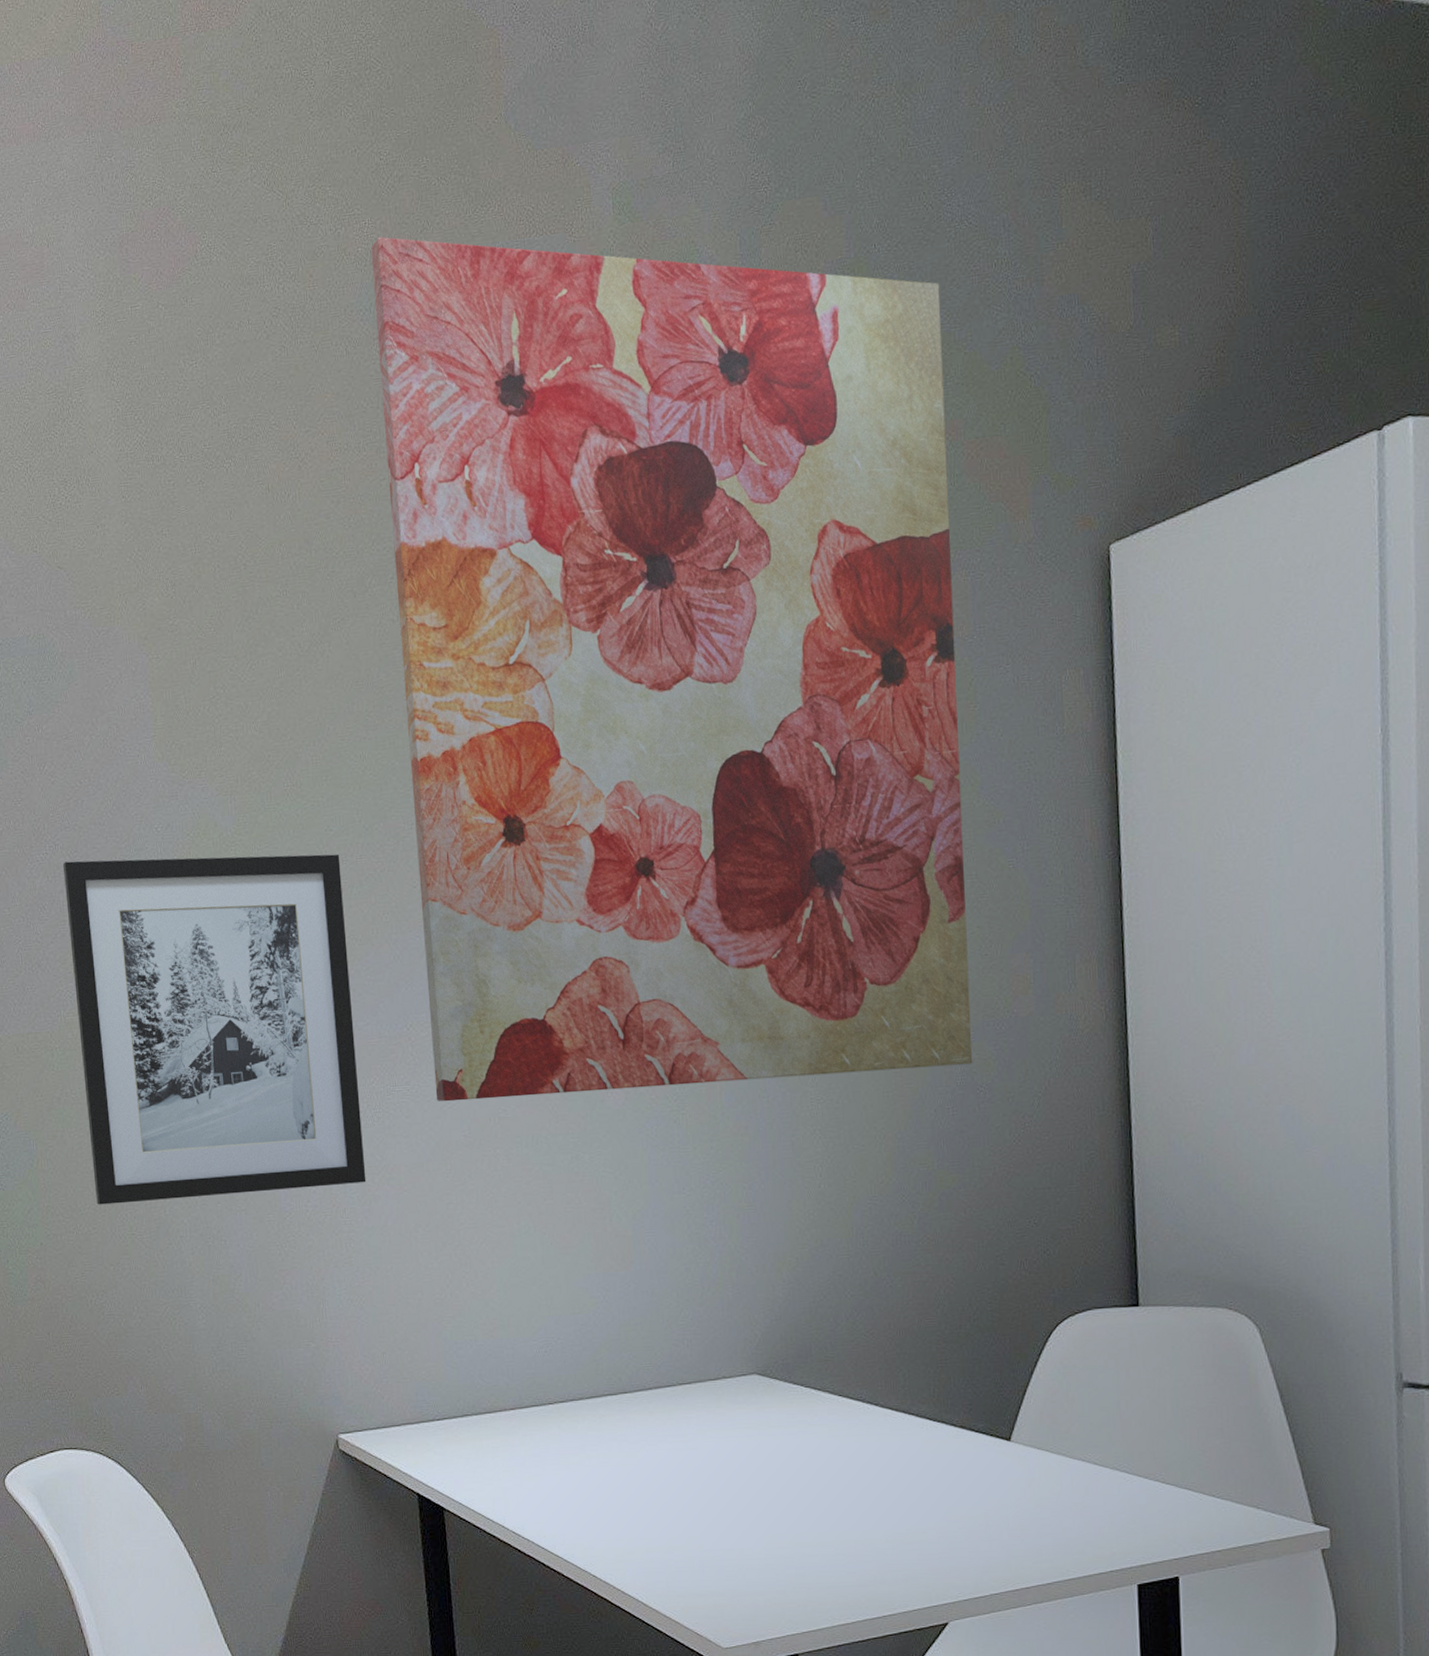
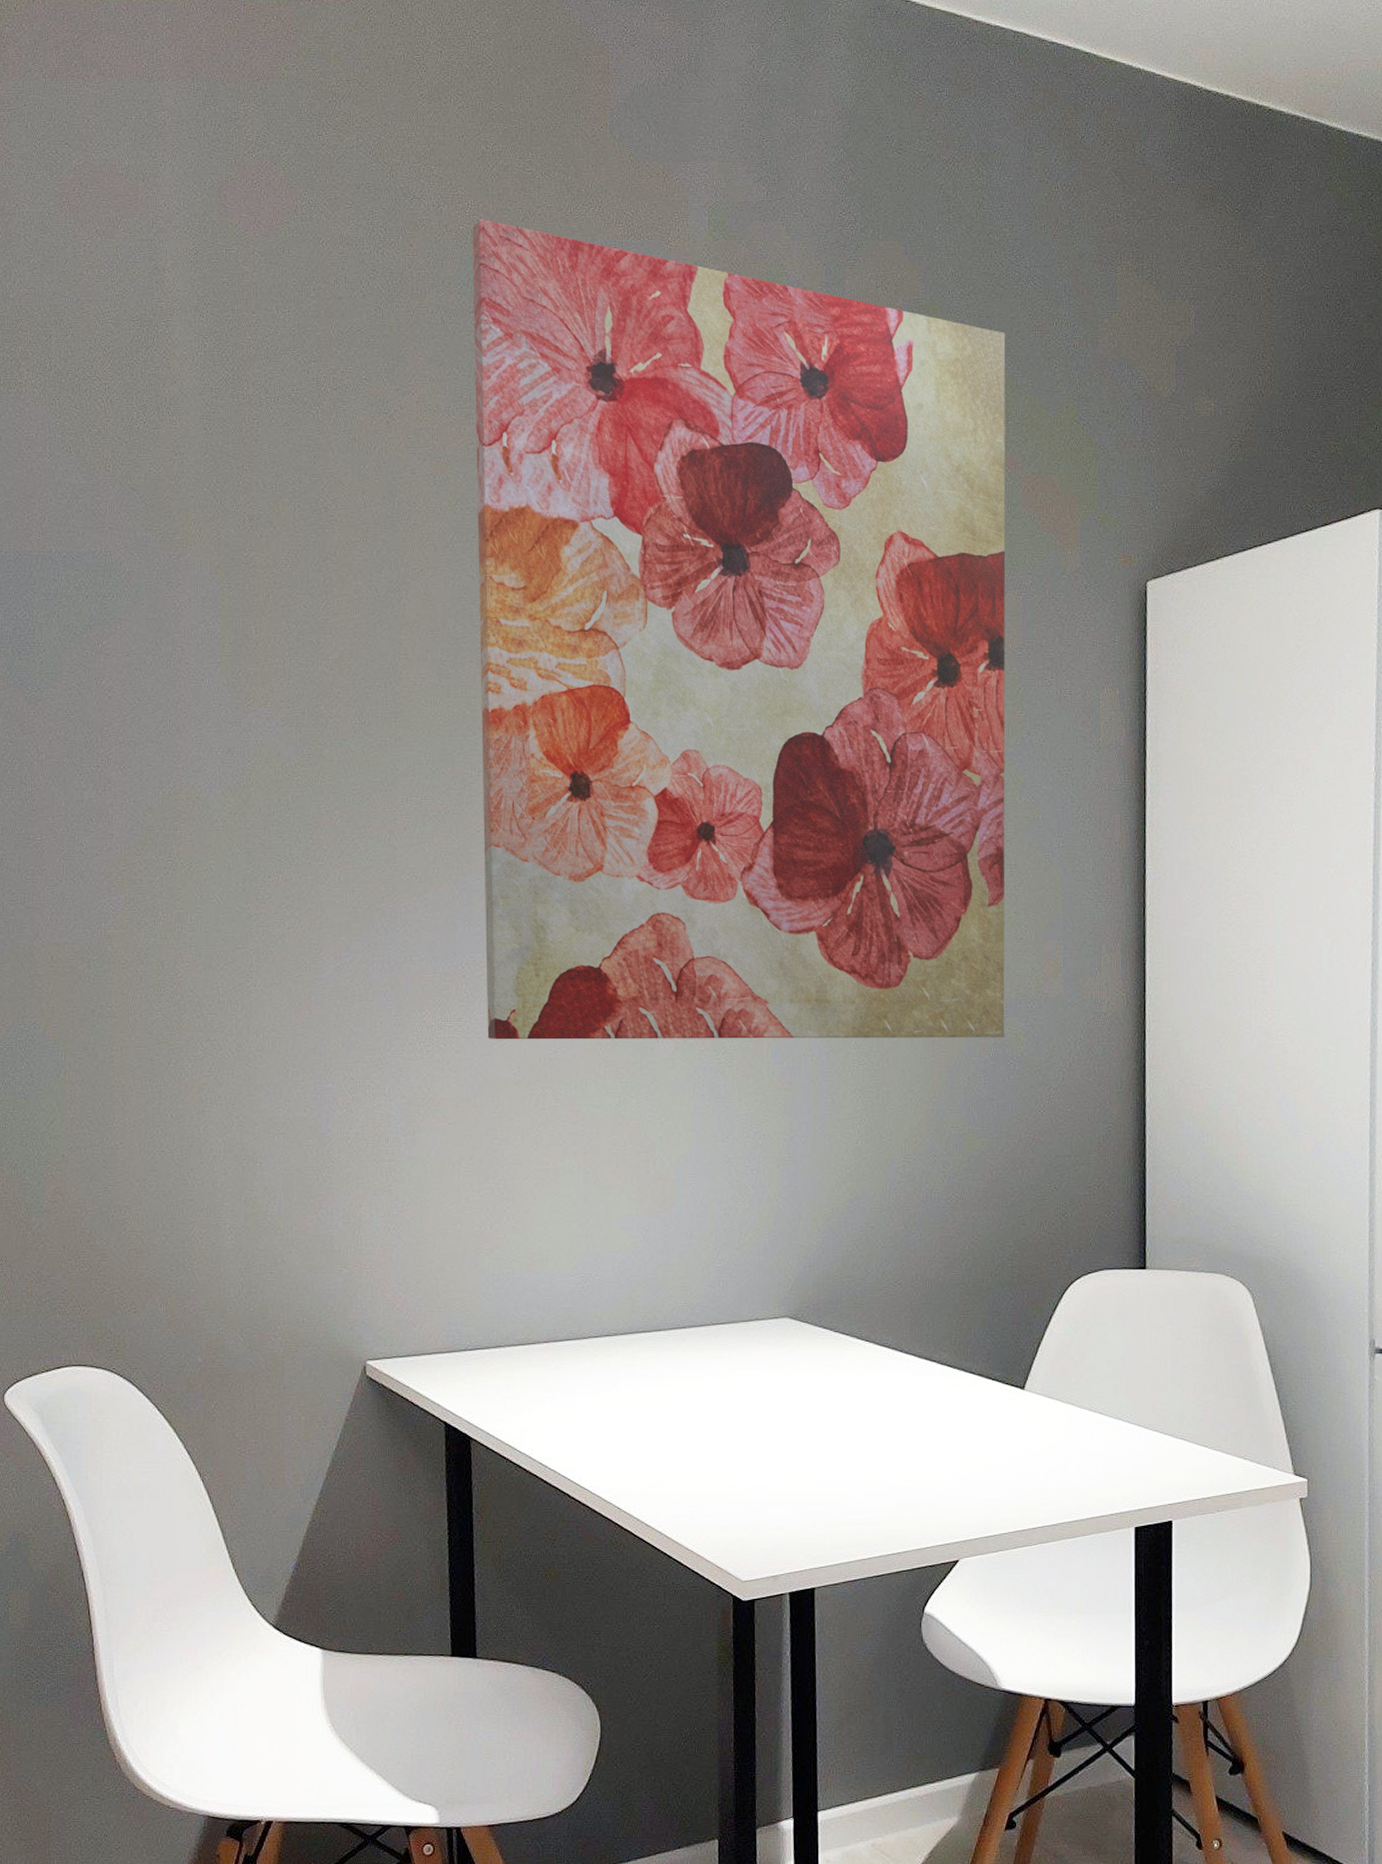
wall art: present [63,854,366,1205] -> none [115,776,412,1120]

